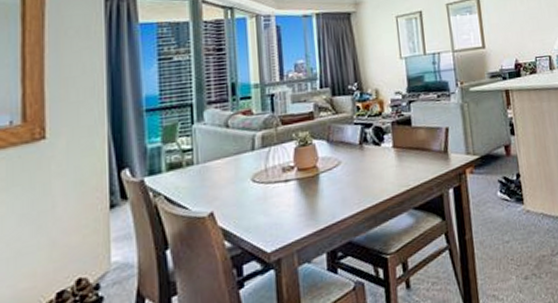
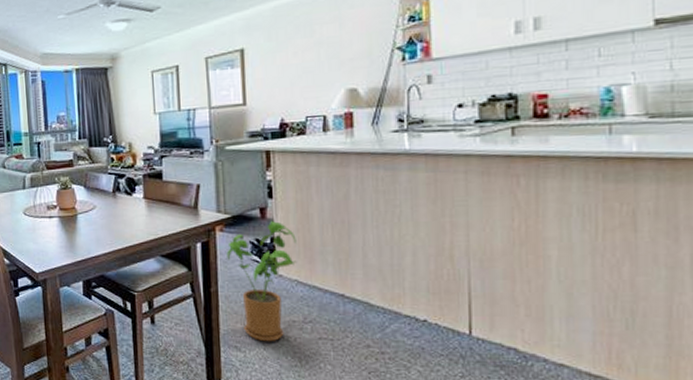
house plant: none [478,157,541,284] -> present [226,221,297,342]

